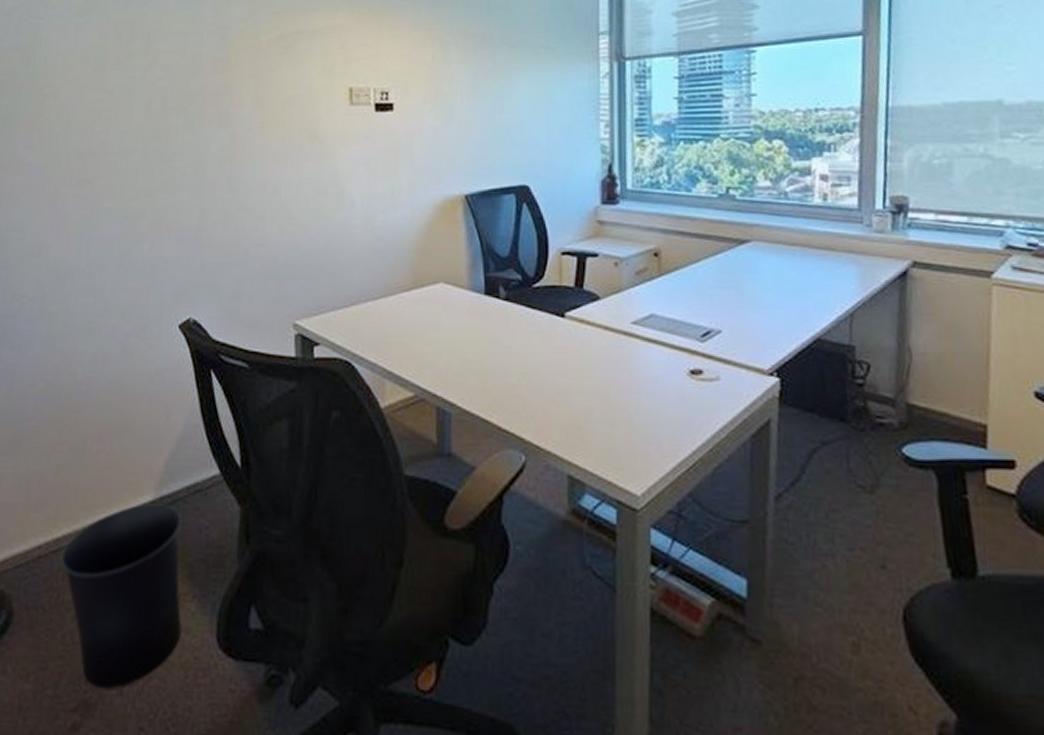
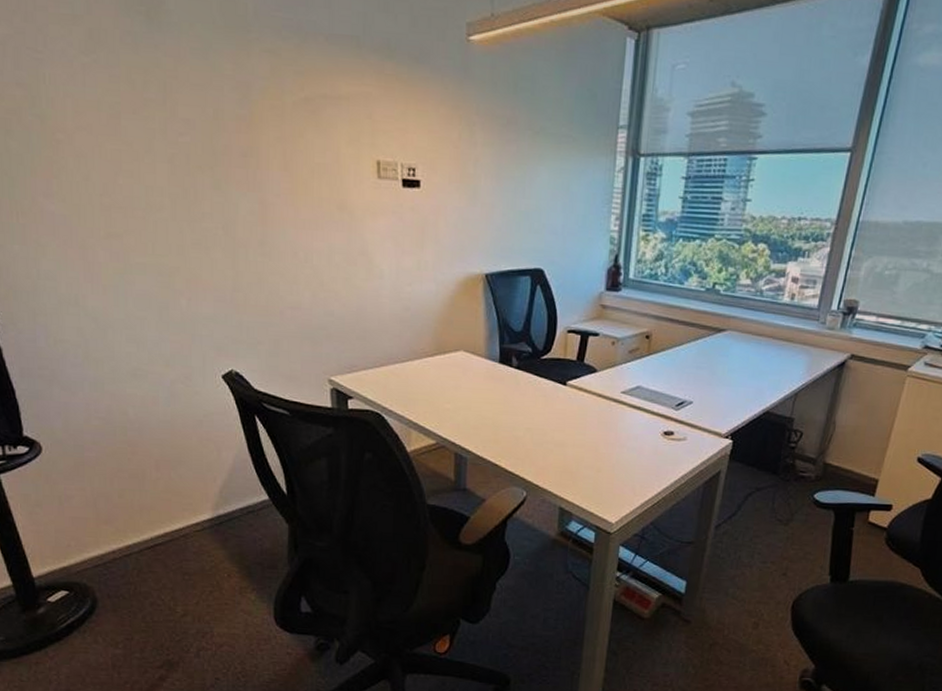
waste bin: present [60,504,182,688] -> none [134,520,244,652]

